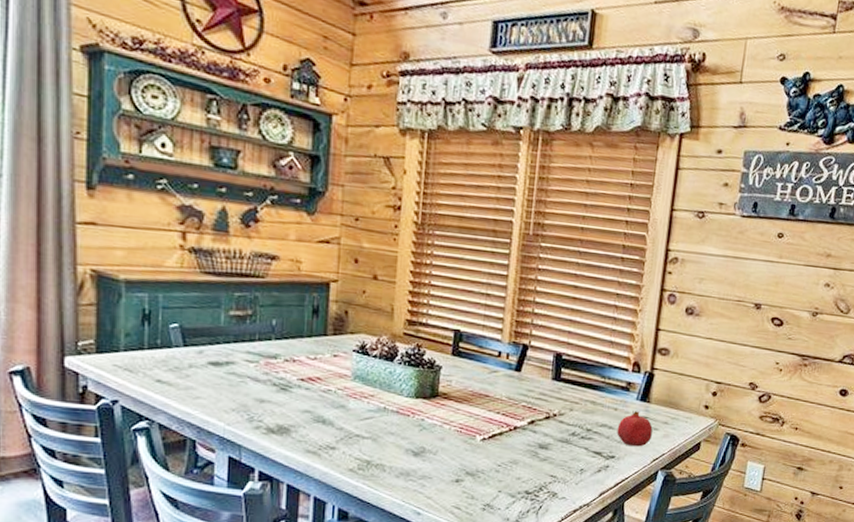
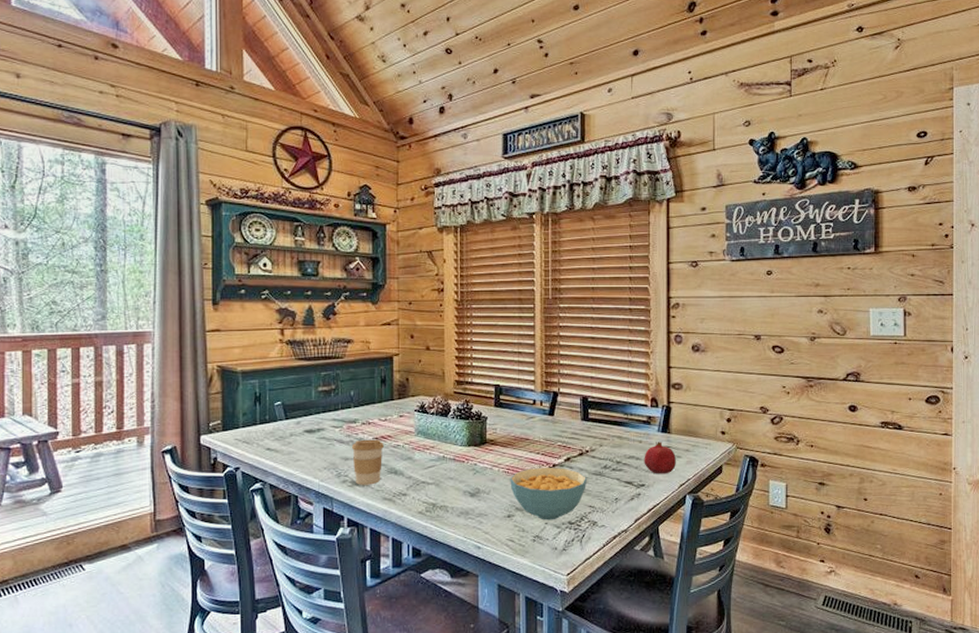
coffee cup: none [269,379,311,434] -> present [352,439,384,485]
cereal bowl: none [462,428,551,488] -> present [510,467,586,520]

